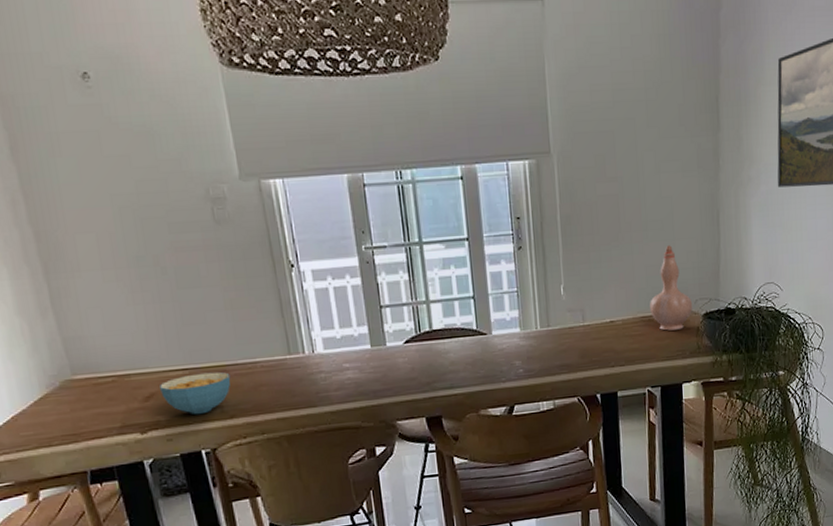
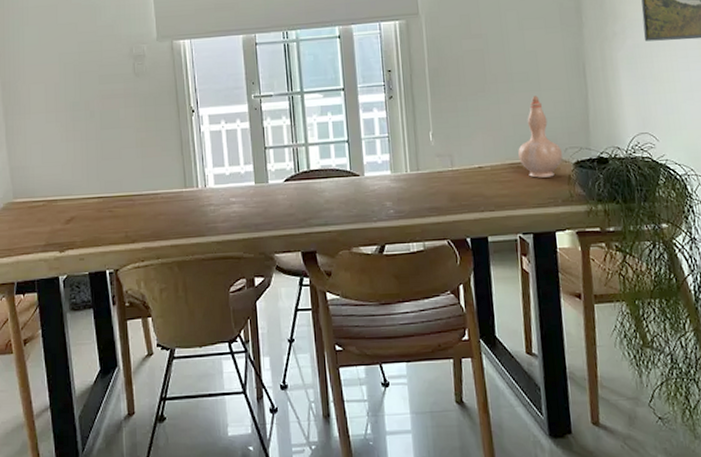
cereal bowl: present [160,371,231,415] -> none [79,200,136,238]

